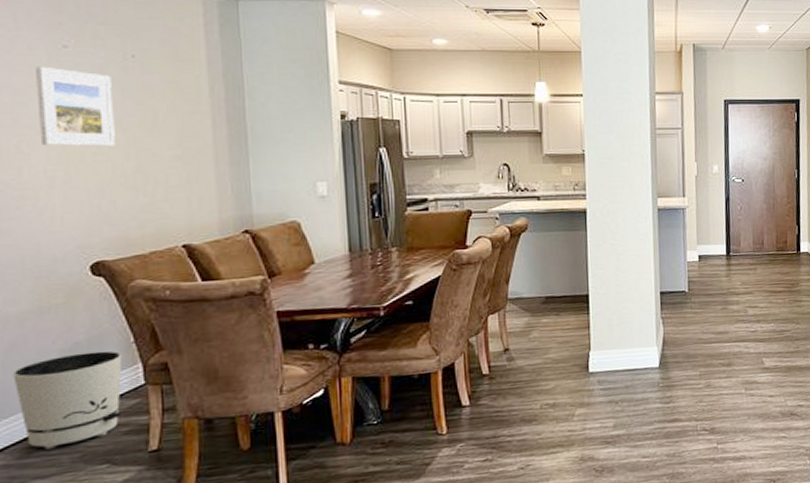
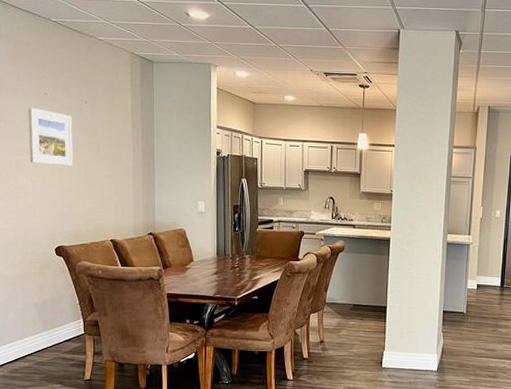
air purifier: present [13,350,123,450] -> none [9,307,72,369]

